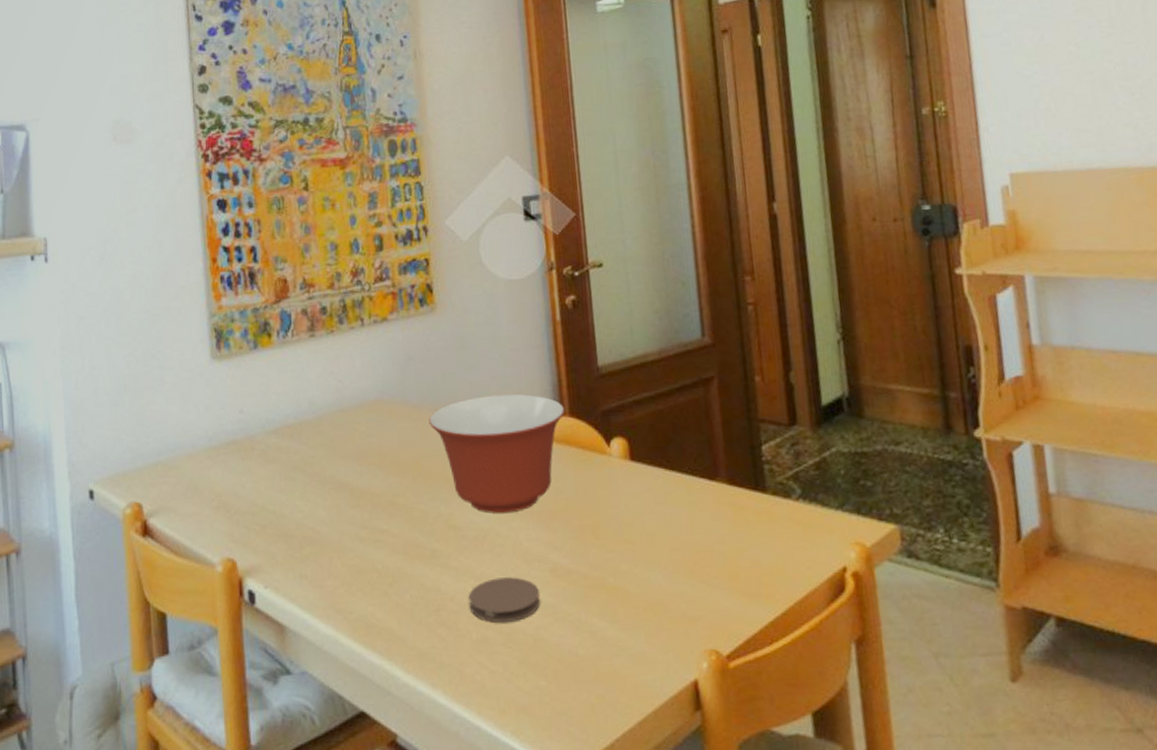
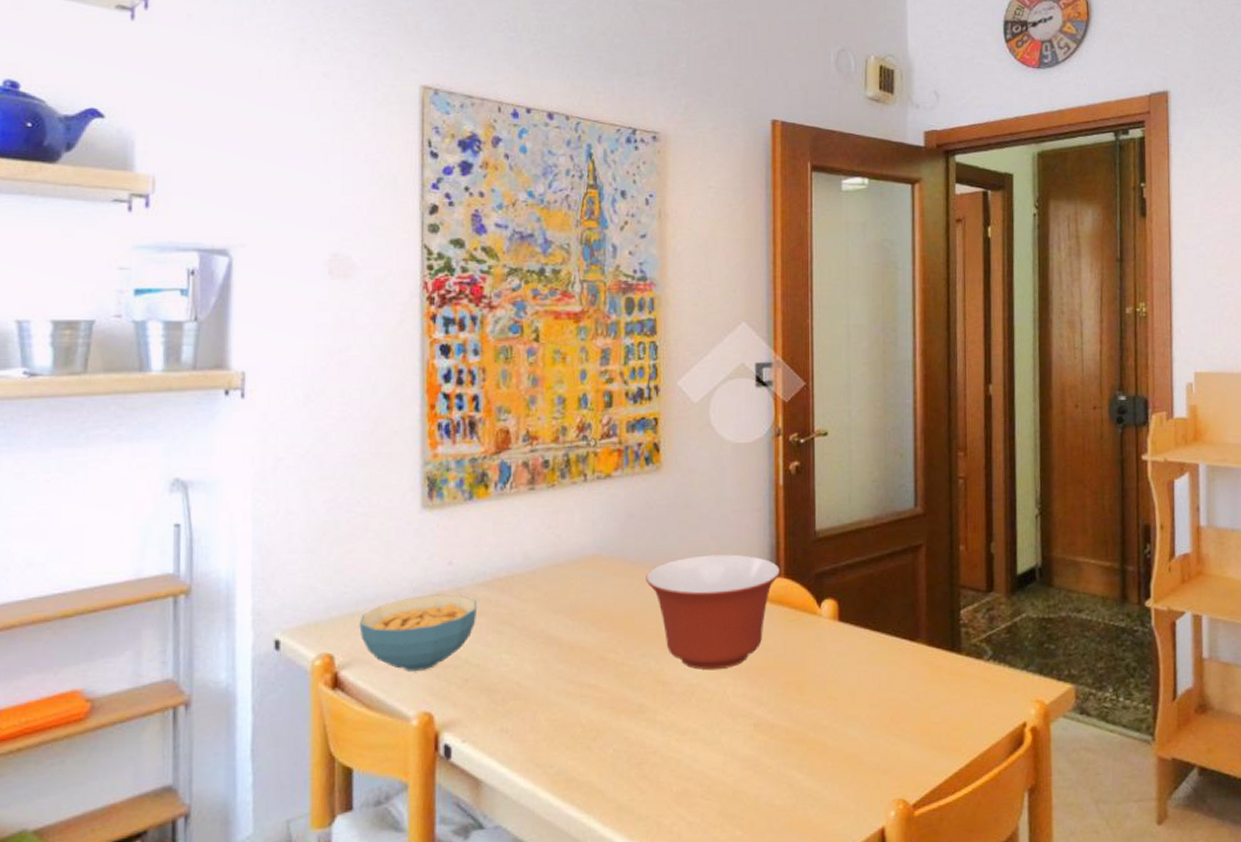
cereal bowl: none [162,443,270,518] -> present [359,594,478,671]
coaster: present [468,576,541,623] -> none [672,730,743,776]

